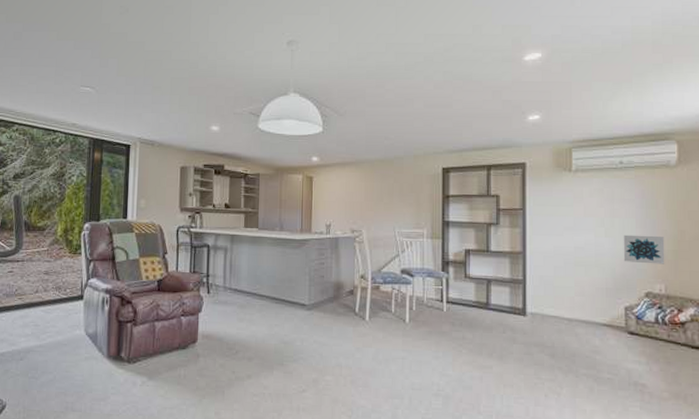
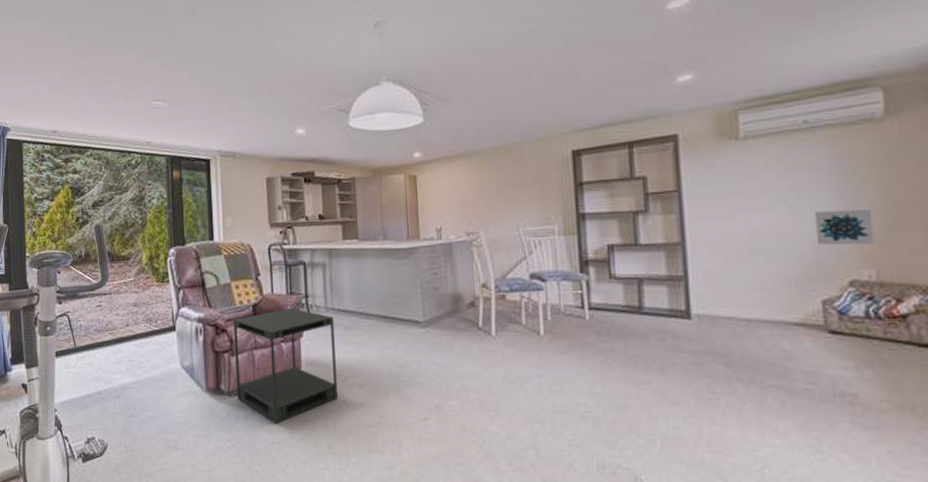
side table: none [135,285,230,391] -> present [233,308,338,425]

